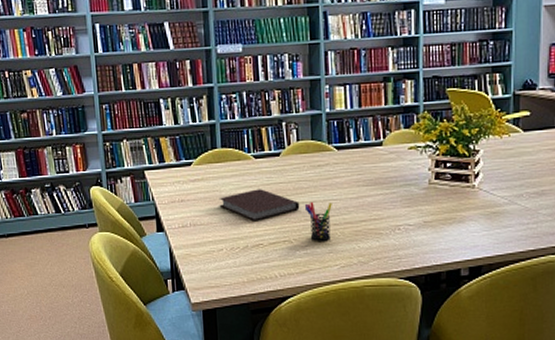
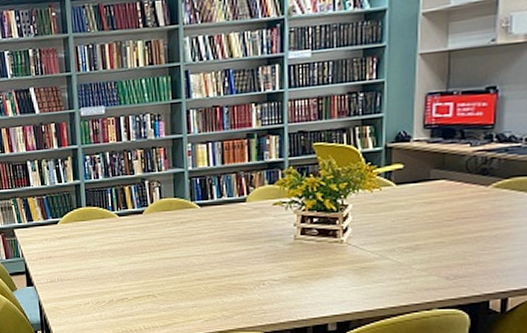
notebook: present [219,189,300,222] -> none [84,245,163,277]
pen holder: present [304,201,332,243] -> none [167,257,195,297]

